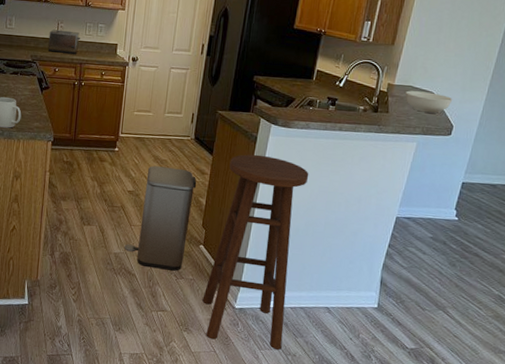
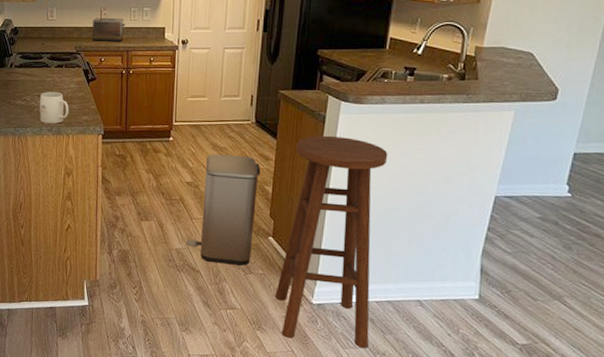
bowl: present [405,90,453,113] -> none [497,52,556,76]

